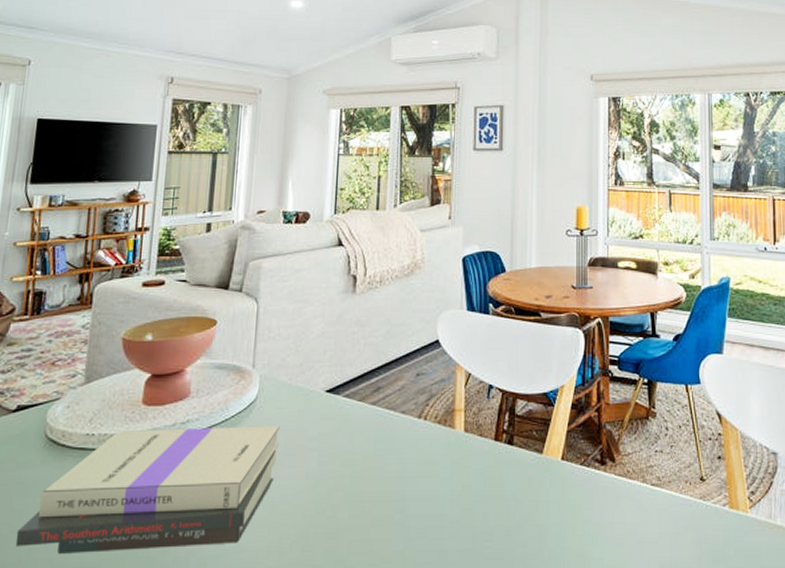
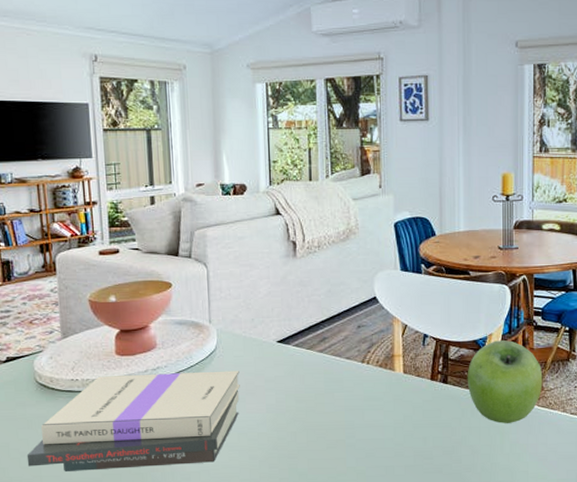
fruit: none [535,394,620,496] -> present [467,340,543,423]

